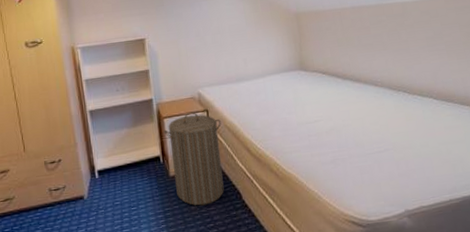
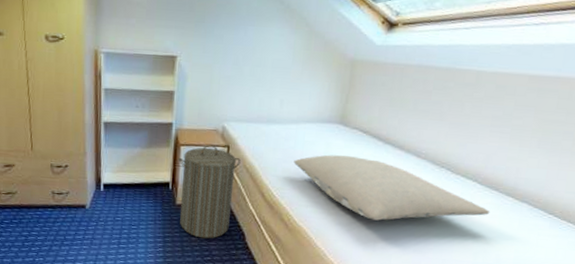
pillow: none [269,96,453,153] -> present [294,154,490,221]

